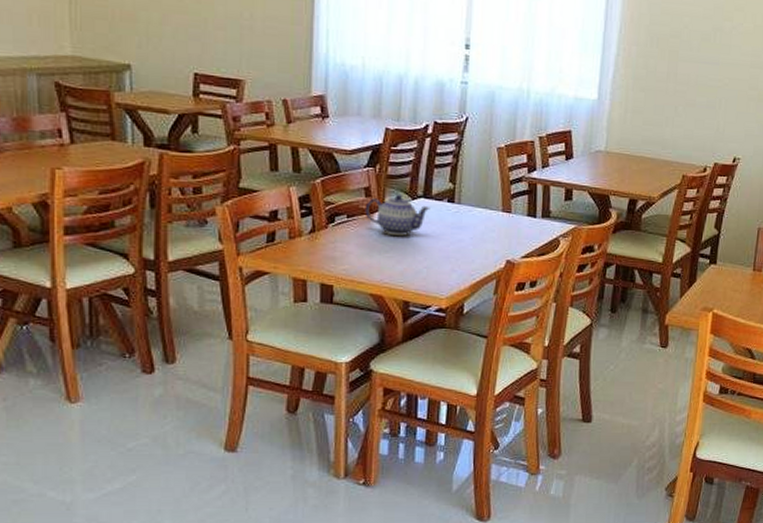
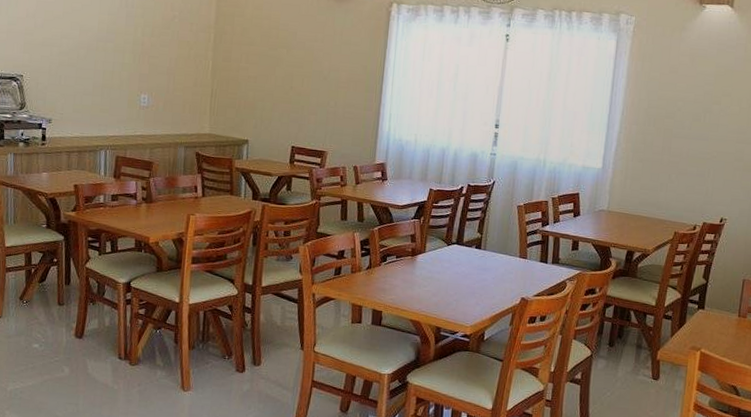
teapot: present [365,194,430,236] -> none [410,240,461,274]

